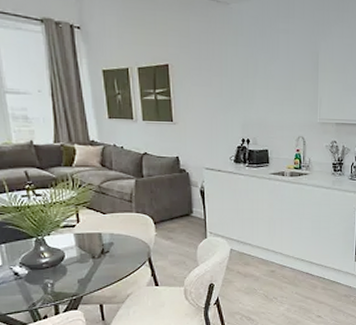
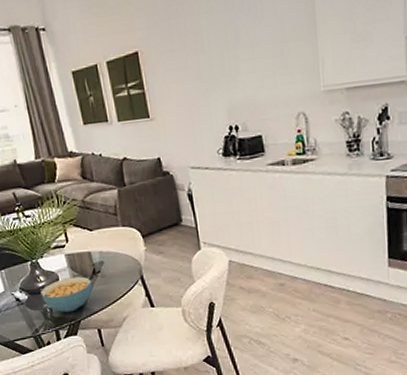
cereal bowl: none [43,255,99,288] -> present [40,276,92,312]

